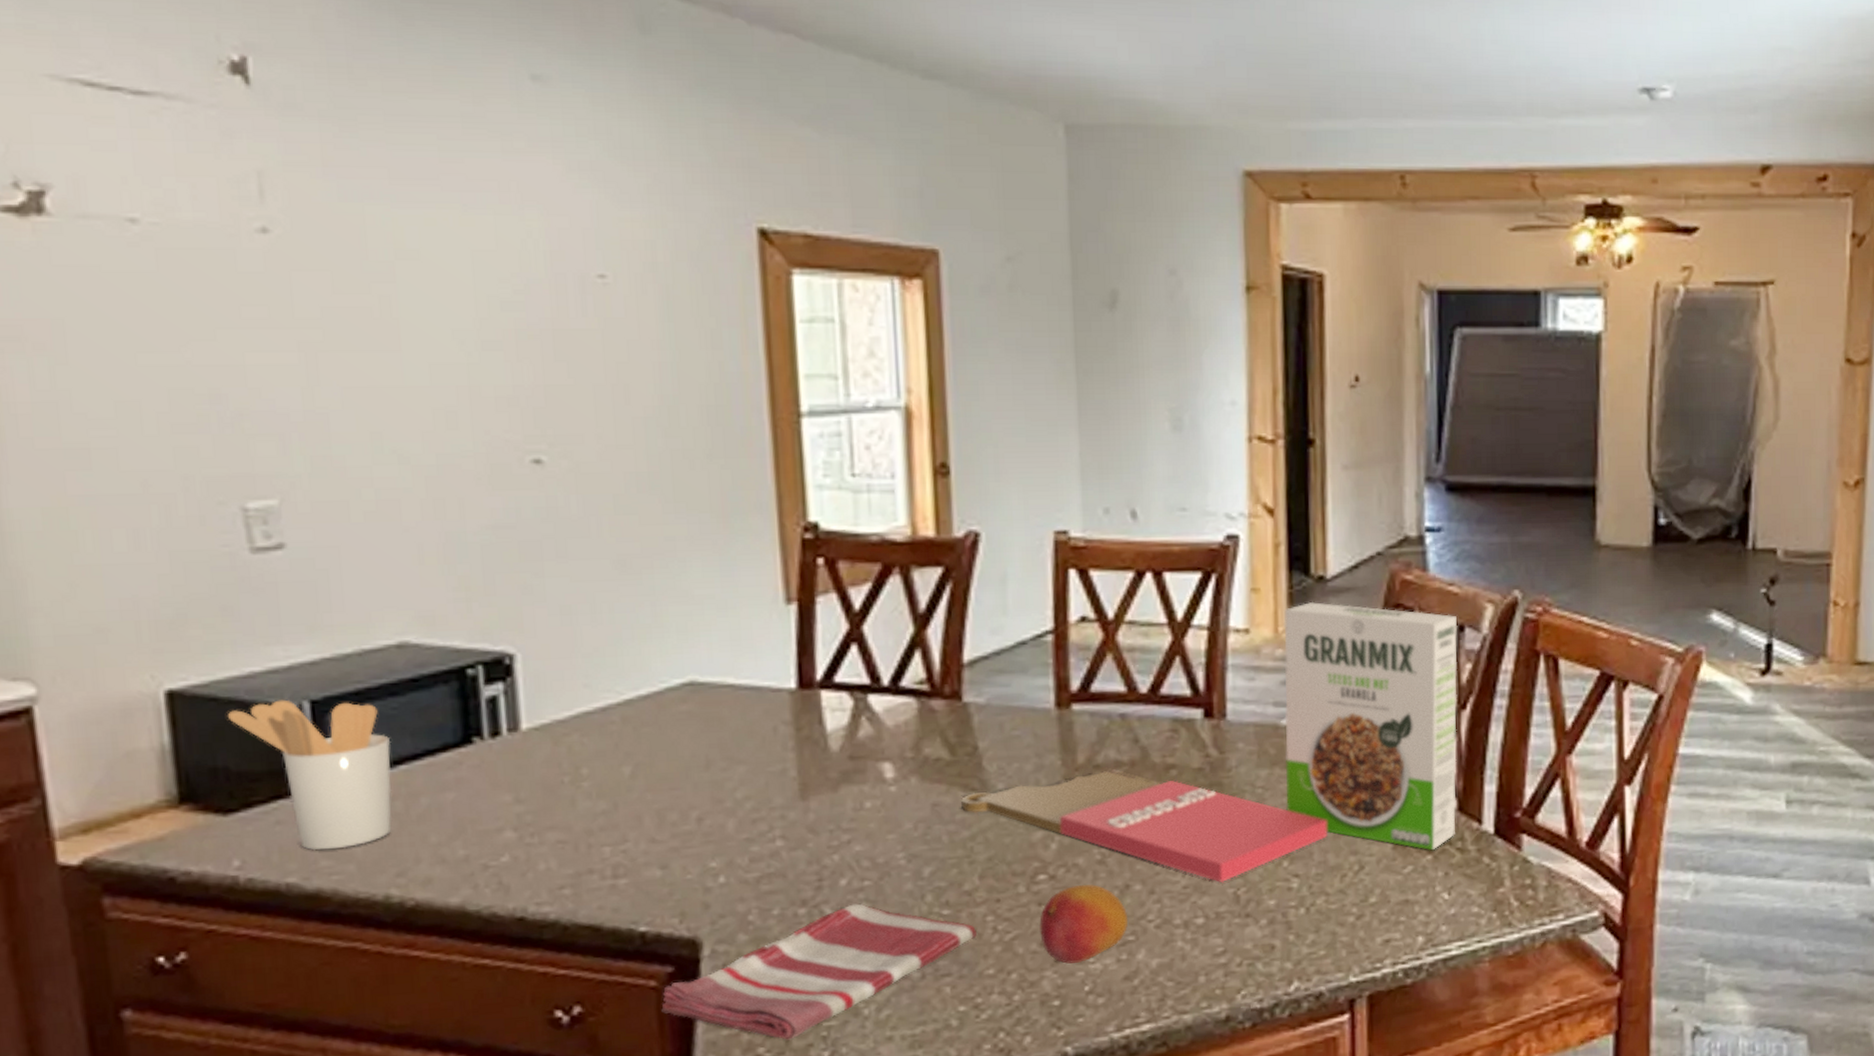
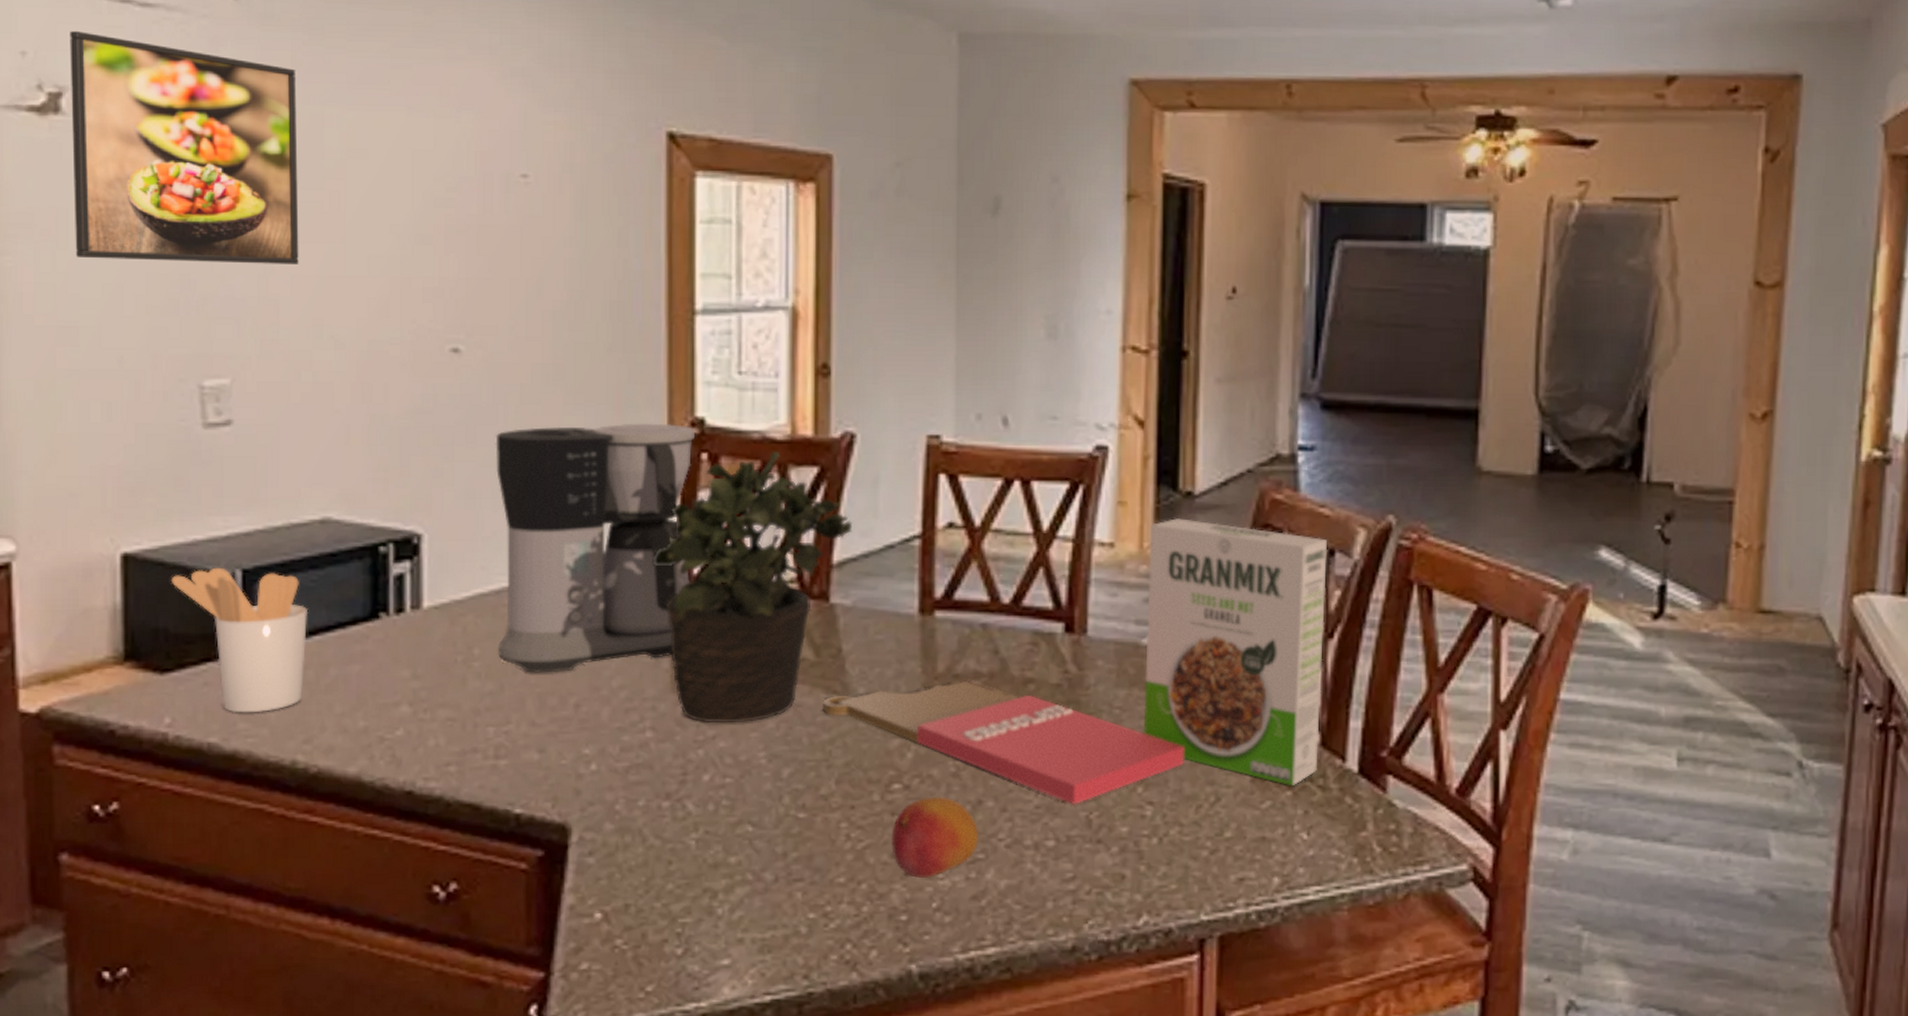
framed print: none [47,122,349,376] -> present [70,31,299,264]
coffee maker: none [589,529,813,790] -> present [495,423,694,673]
dish towel: present [661,903,977,1040] -> none [529,800,830,934]
potted plant: none [771,553,981,829] -> present [652,451,852,724]

